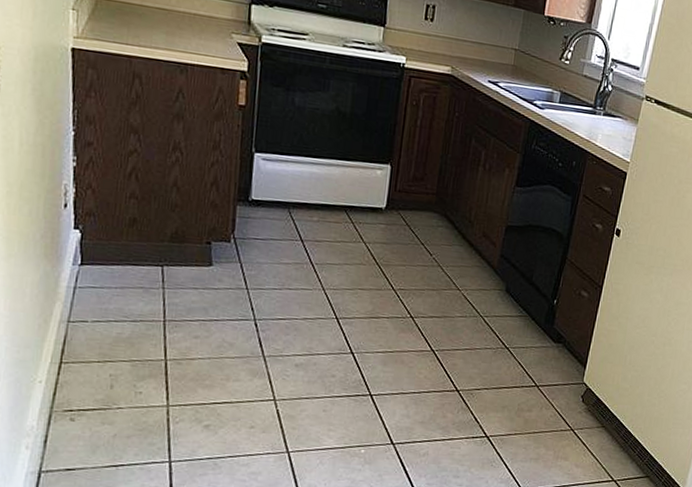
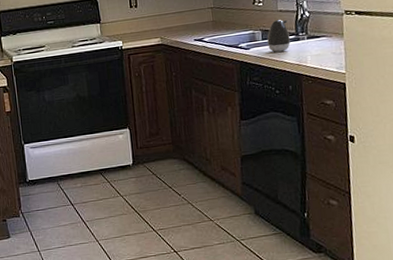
pump dispenser: none [562,84,589,122] -> present [266,19,291,52]

